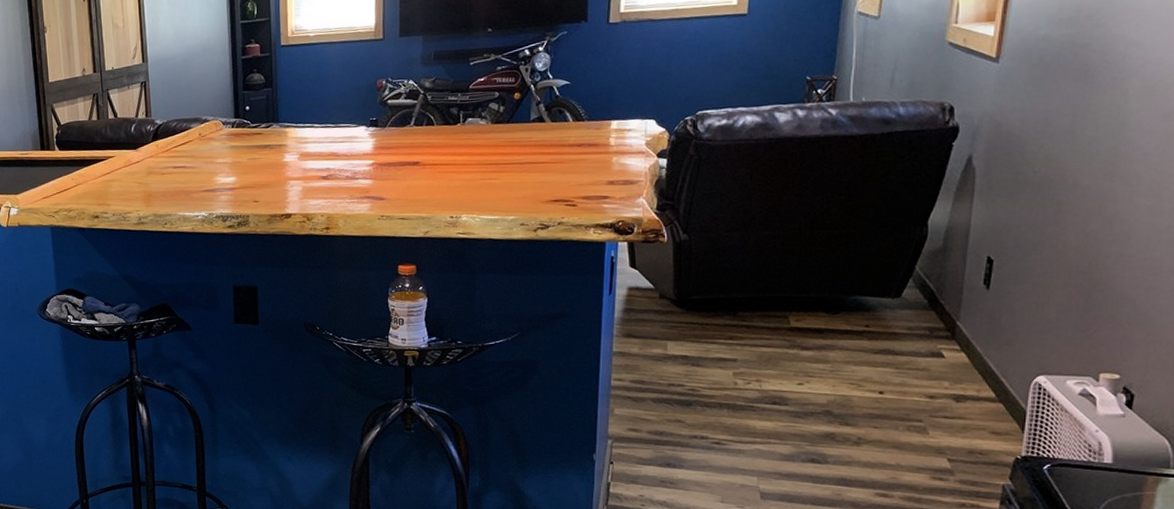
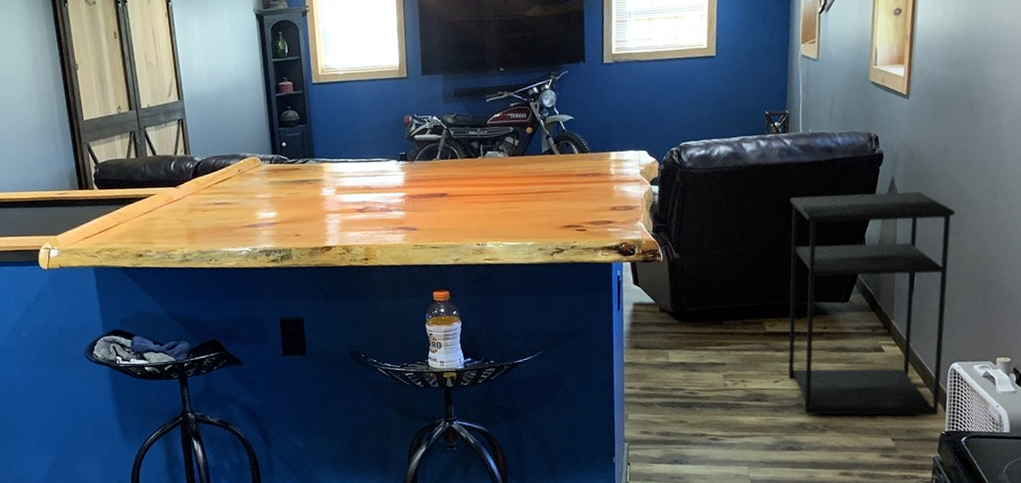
shelving unit: none [816,172,1053,436] -> present [788,191,955,415]

